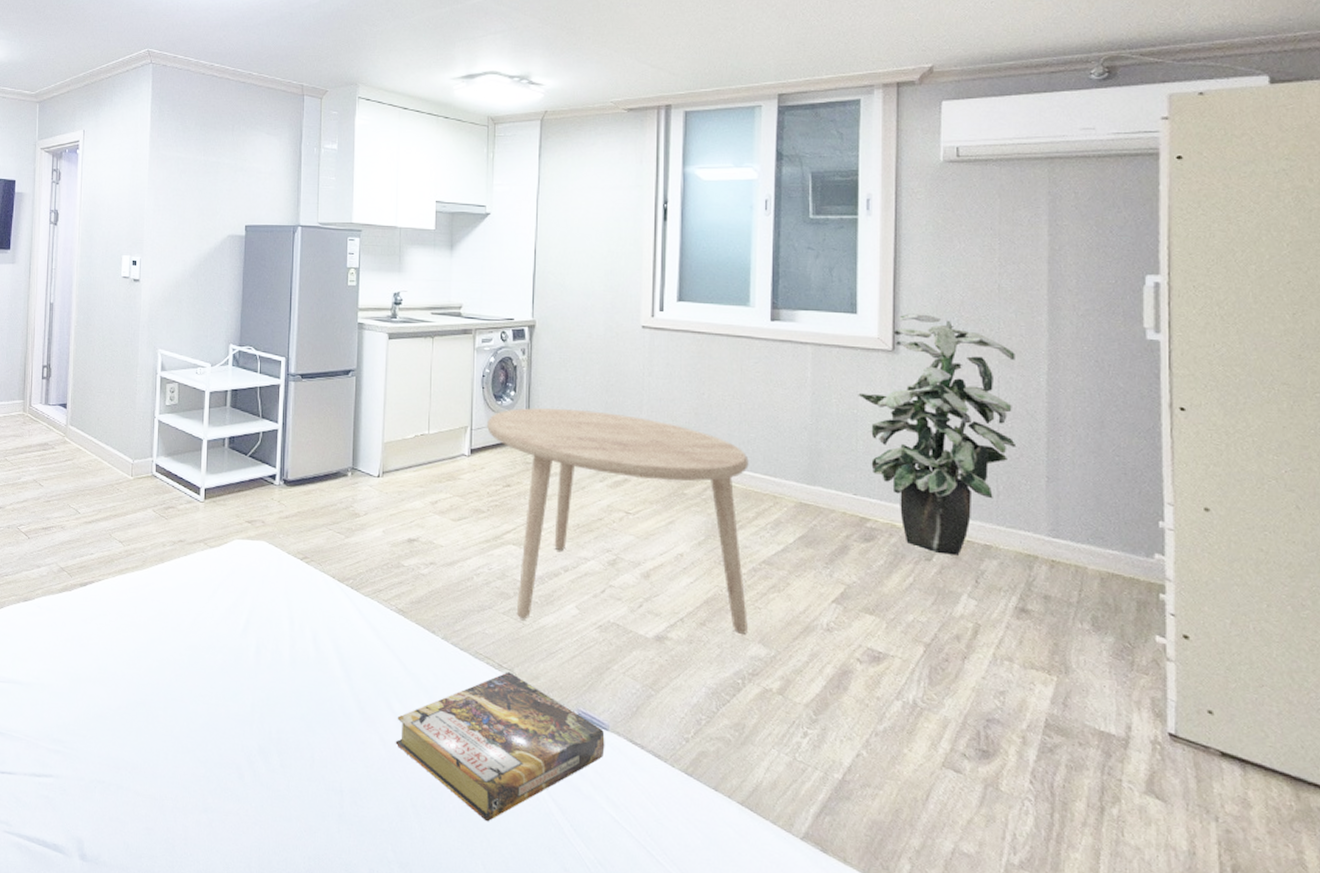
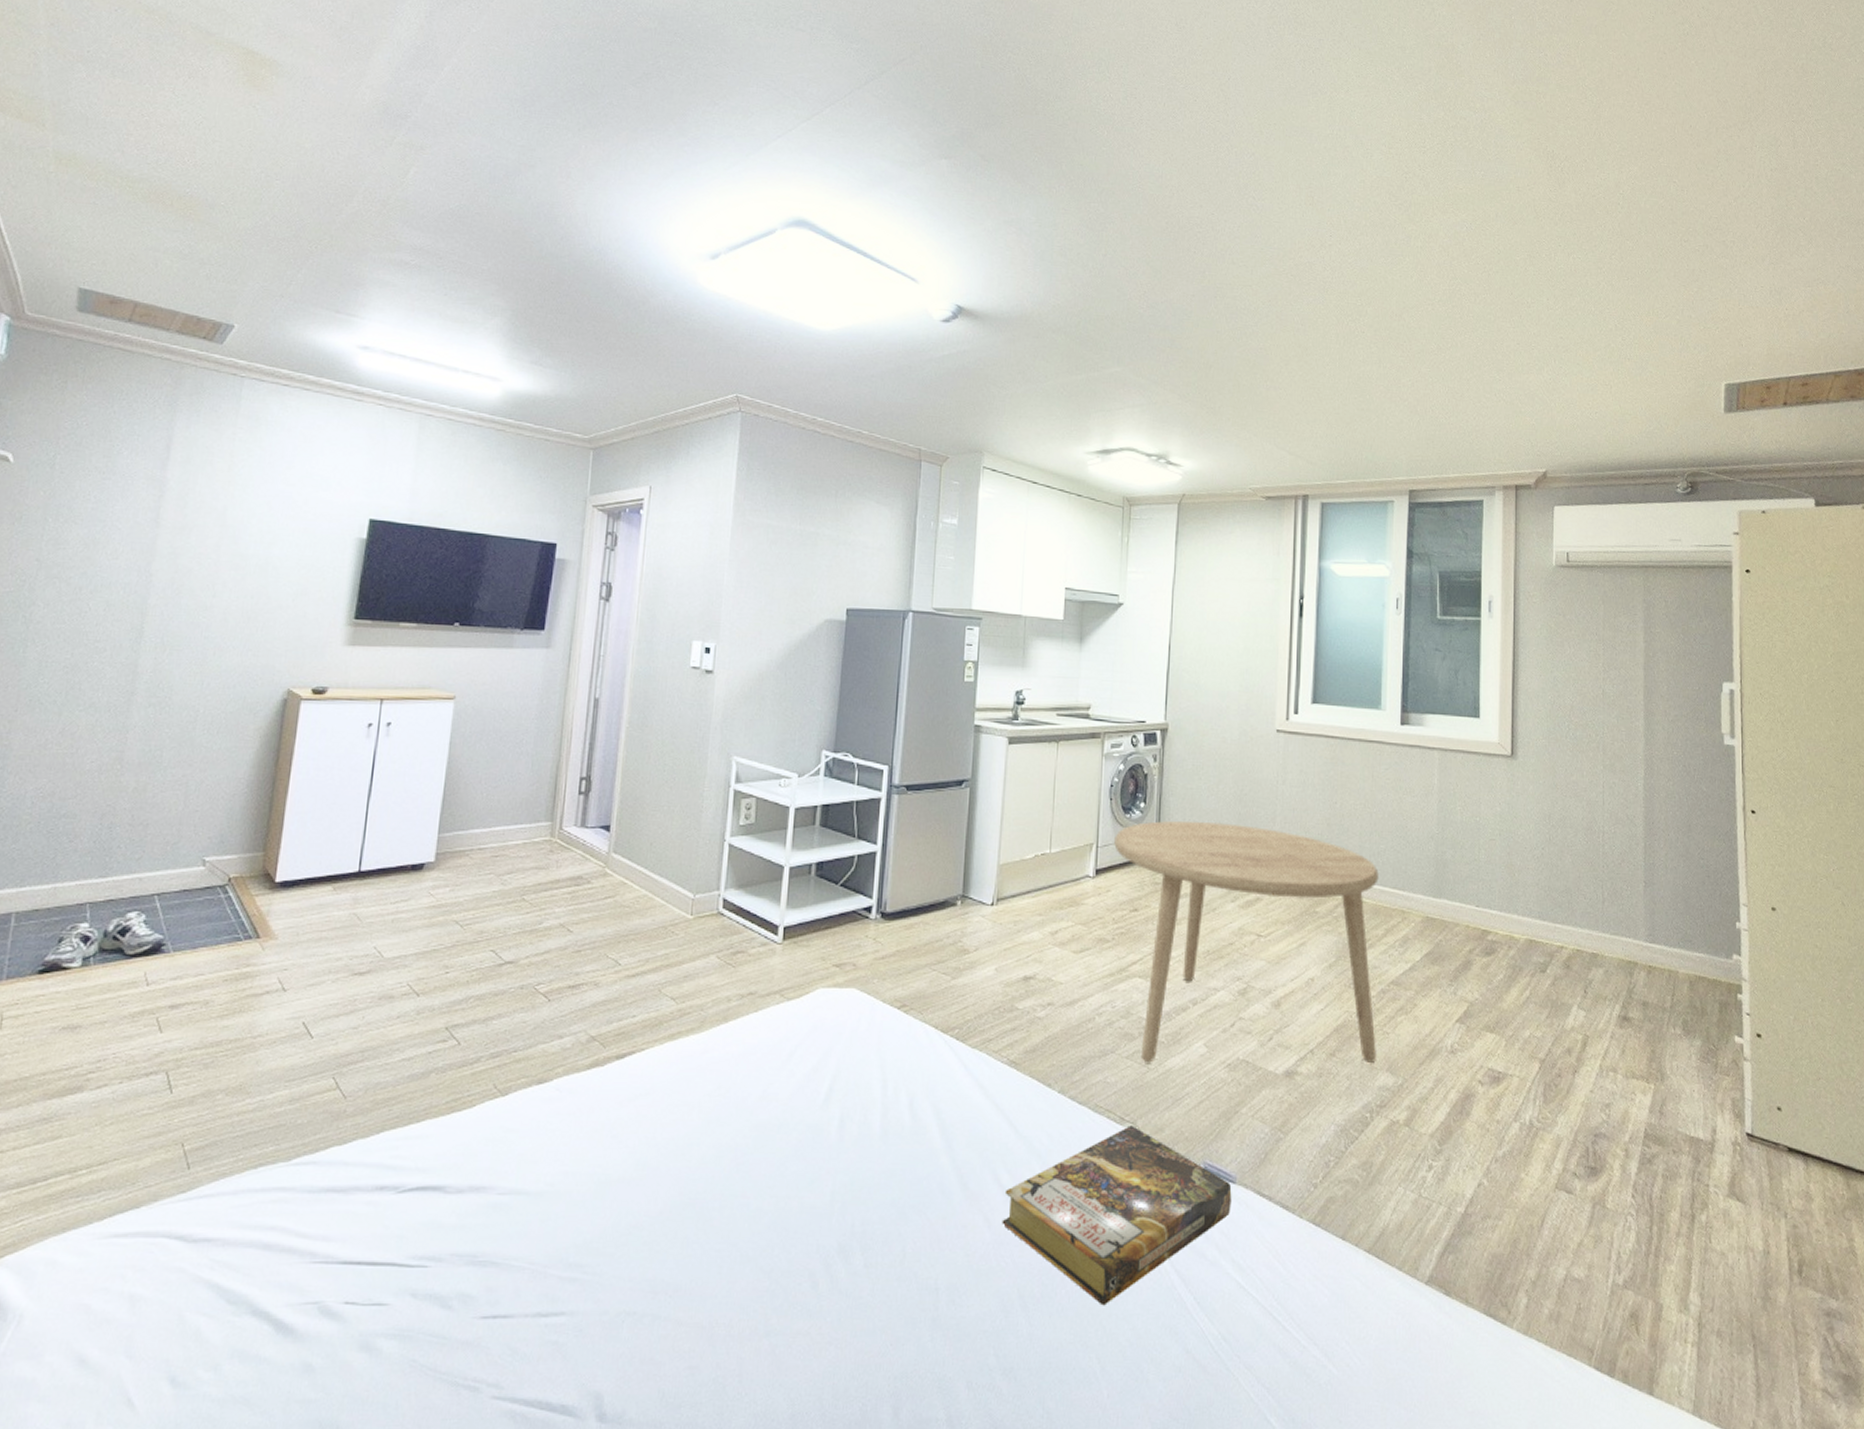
indoor plant: present [858,313,1017,555] -> none [1480,718,1619,965]

